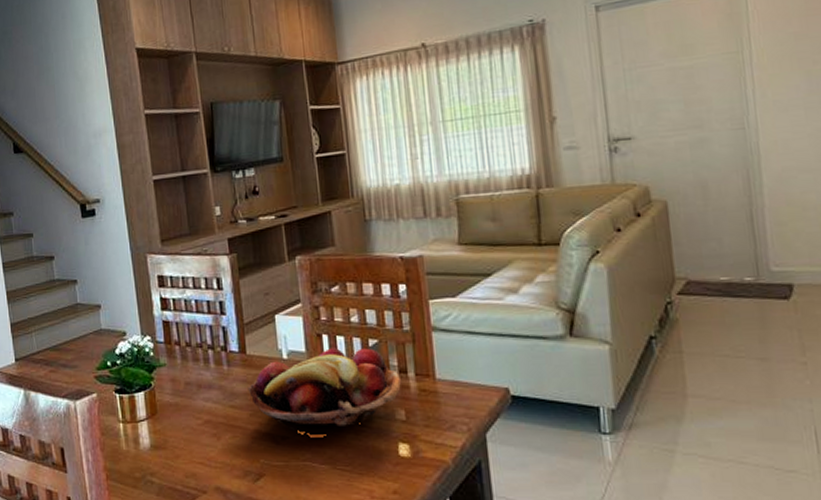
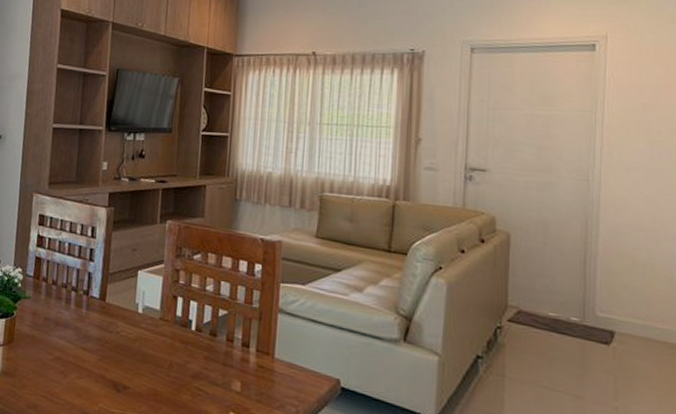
fruit basket: present [247,348,401,430] -> none [100,311,242,387]

